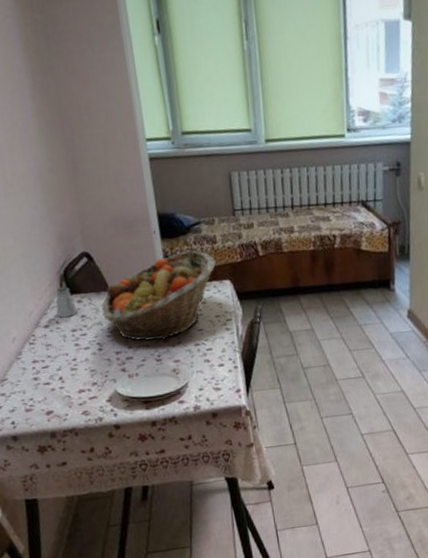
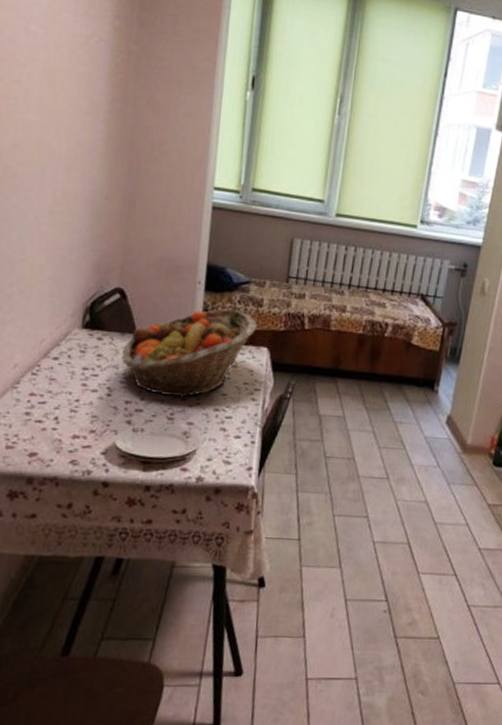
saltshaker: present [56,286,78,318] -> none [70,319,96,353]

